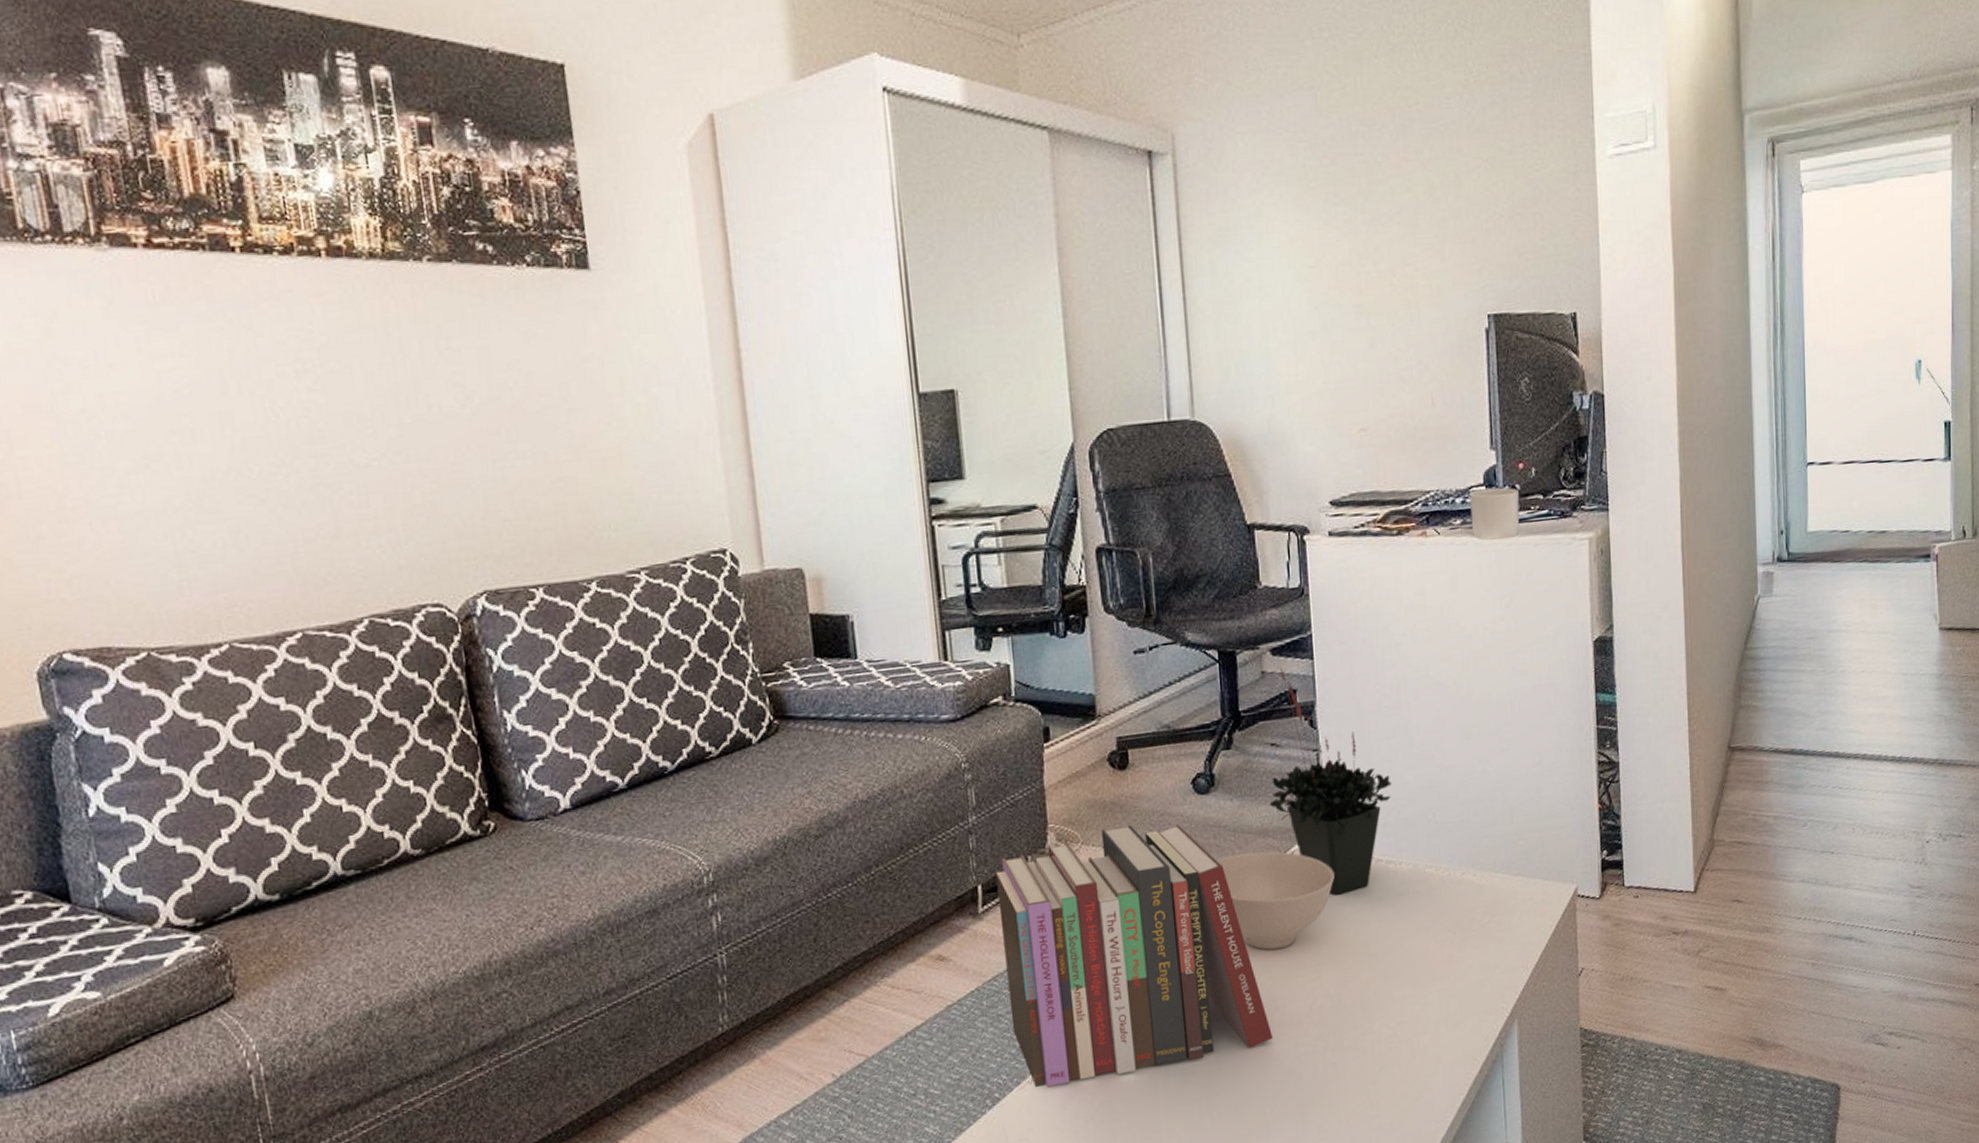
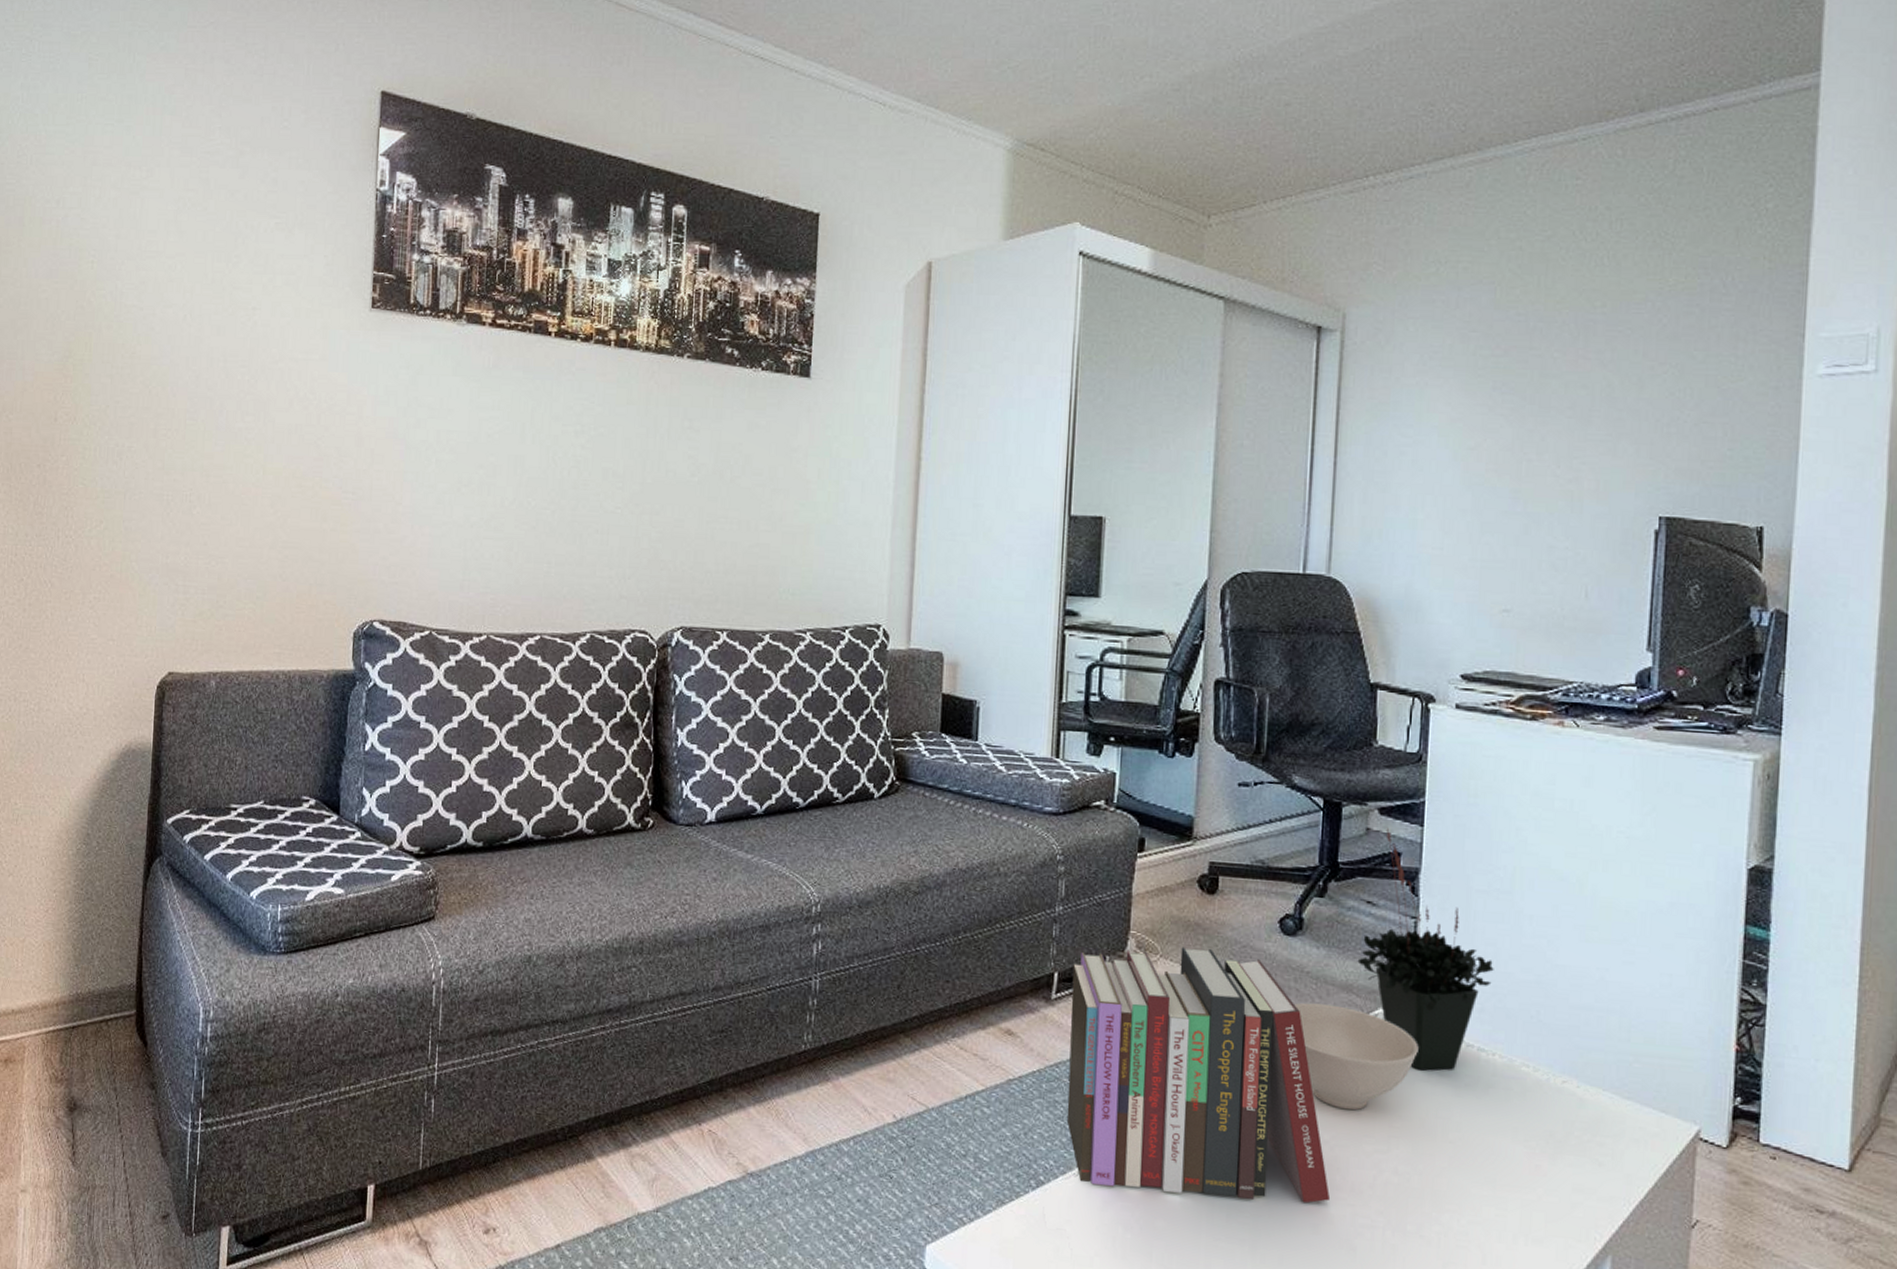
mug: present [1469,487,1520,541] -> none [1616,689,1676,745]

